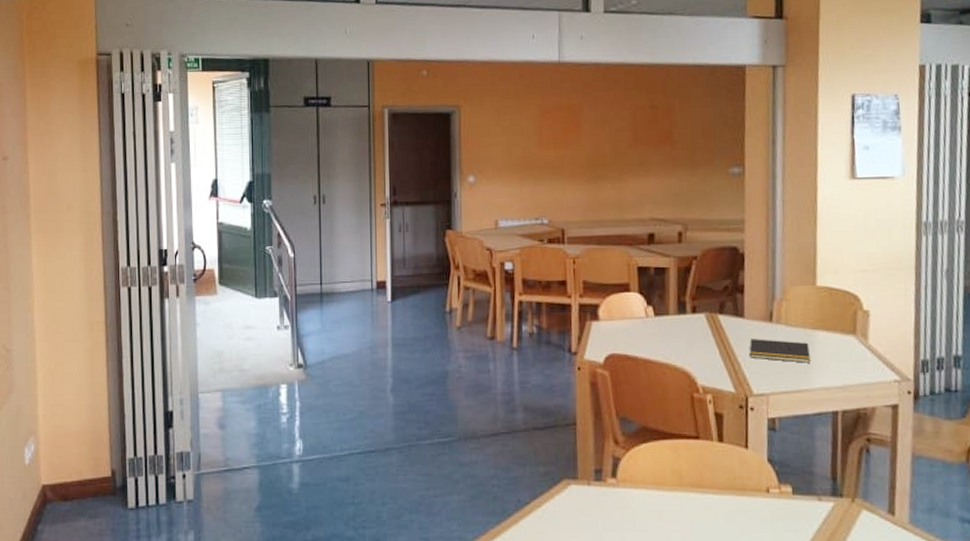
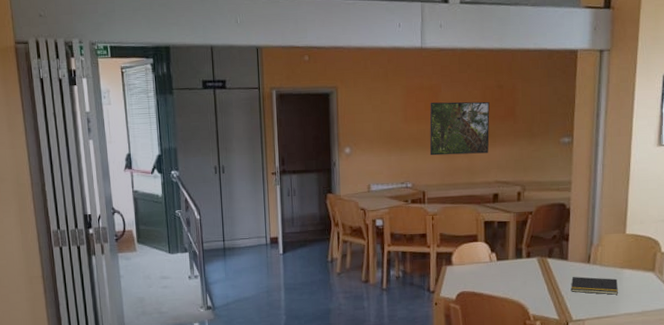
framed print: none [569,124,642,187] -> present [429,101,490,156]

